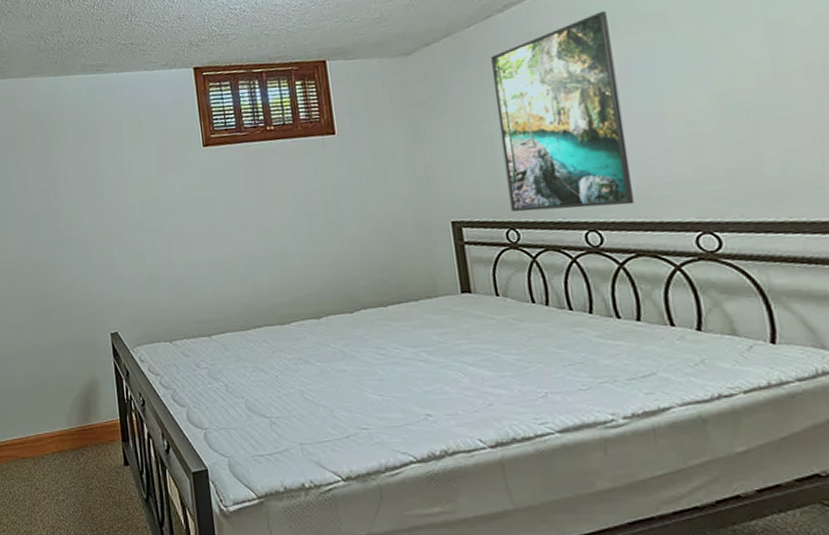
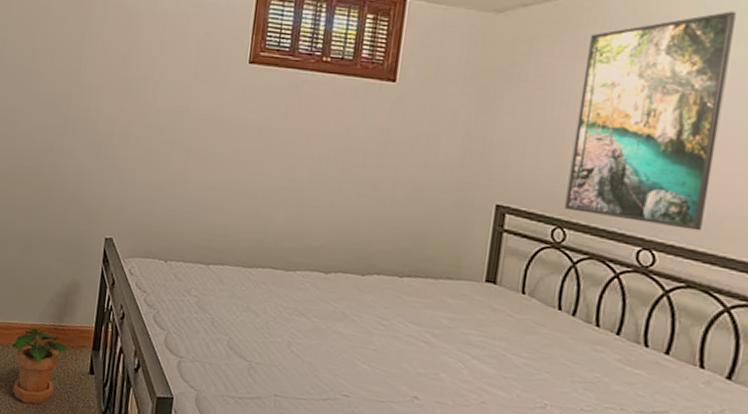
potted plant: none [47,433,99,509] -> present [12,328,67,404]

